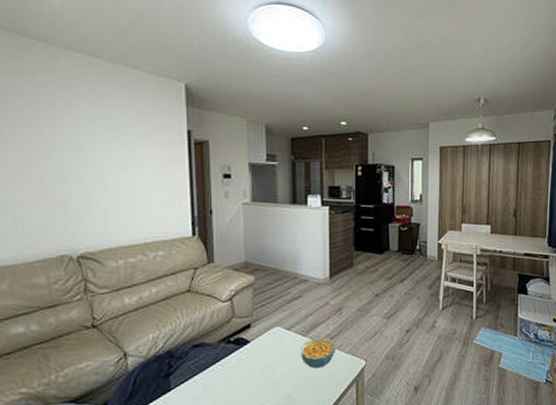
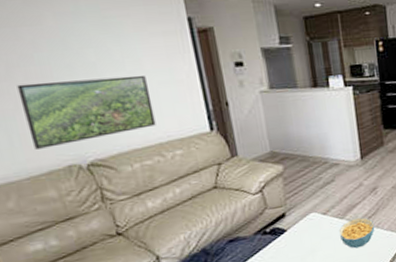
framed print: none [31,177,145,237] -> present [16,75,156,149]

